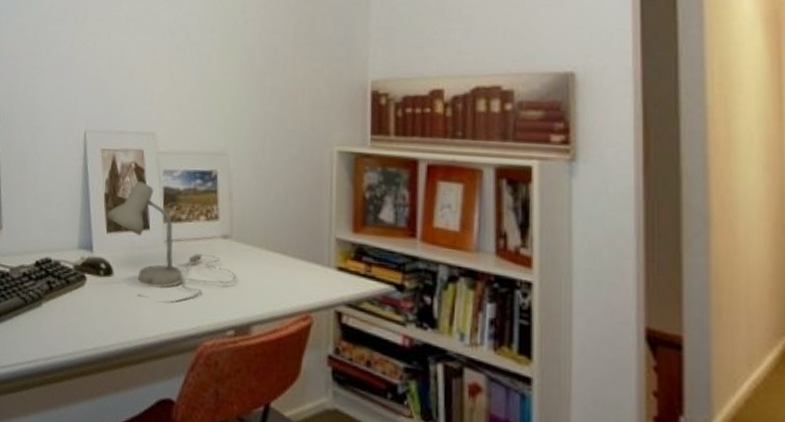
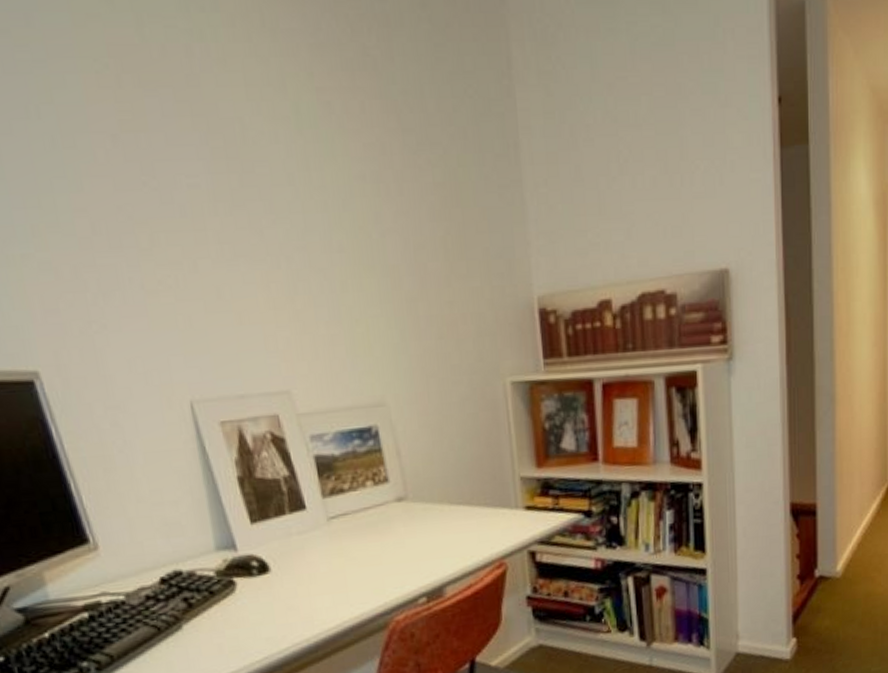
desk lamp: present [105,181,237,304] -> none [244,454,420,589]

